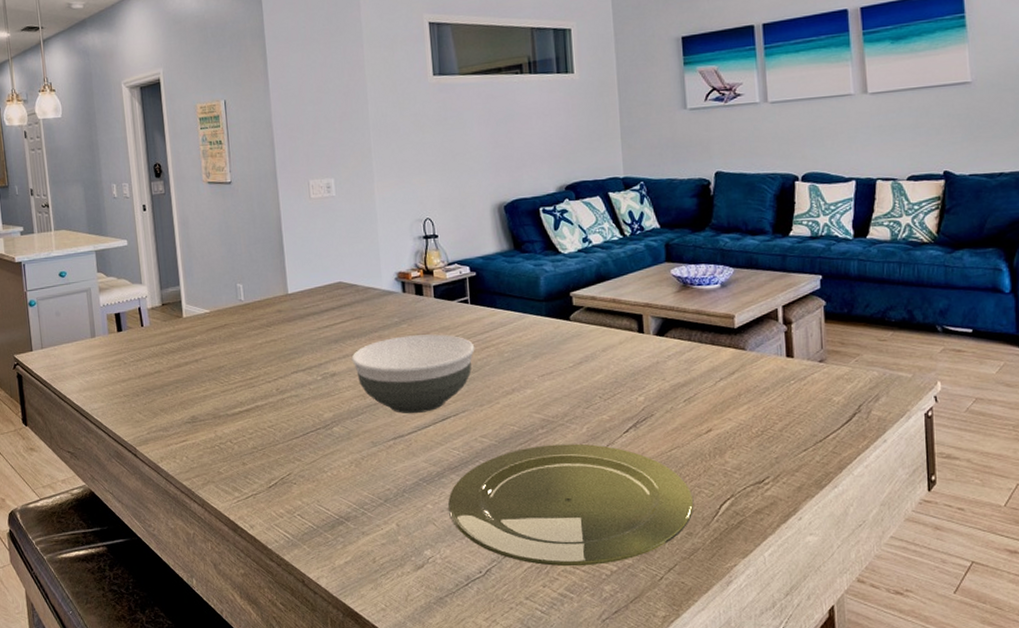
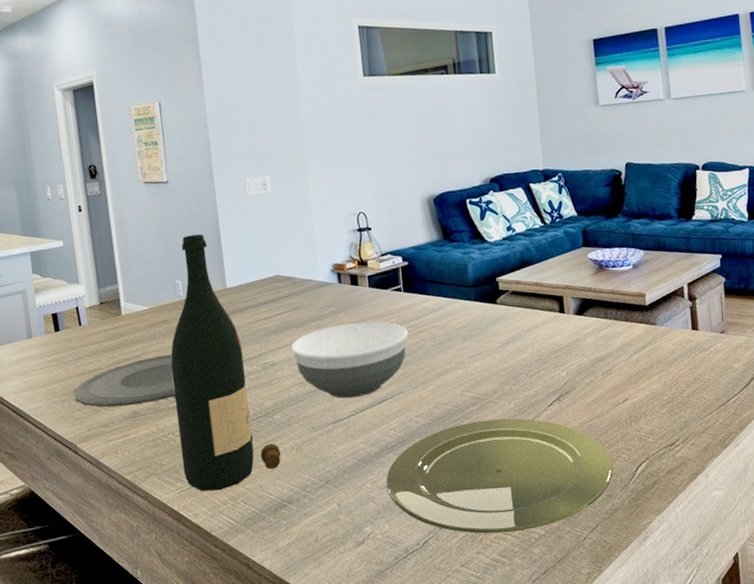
plate: none [134,359,234,411] -> present [73,354,175,407]
wine bottle: none [230,237,340,503] -> present [170,234,281,491]

